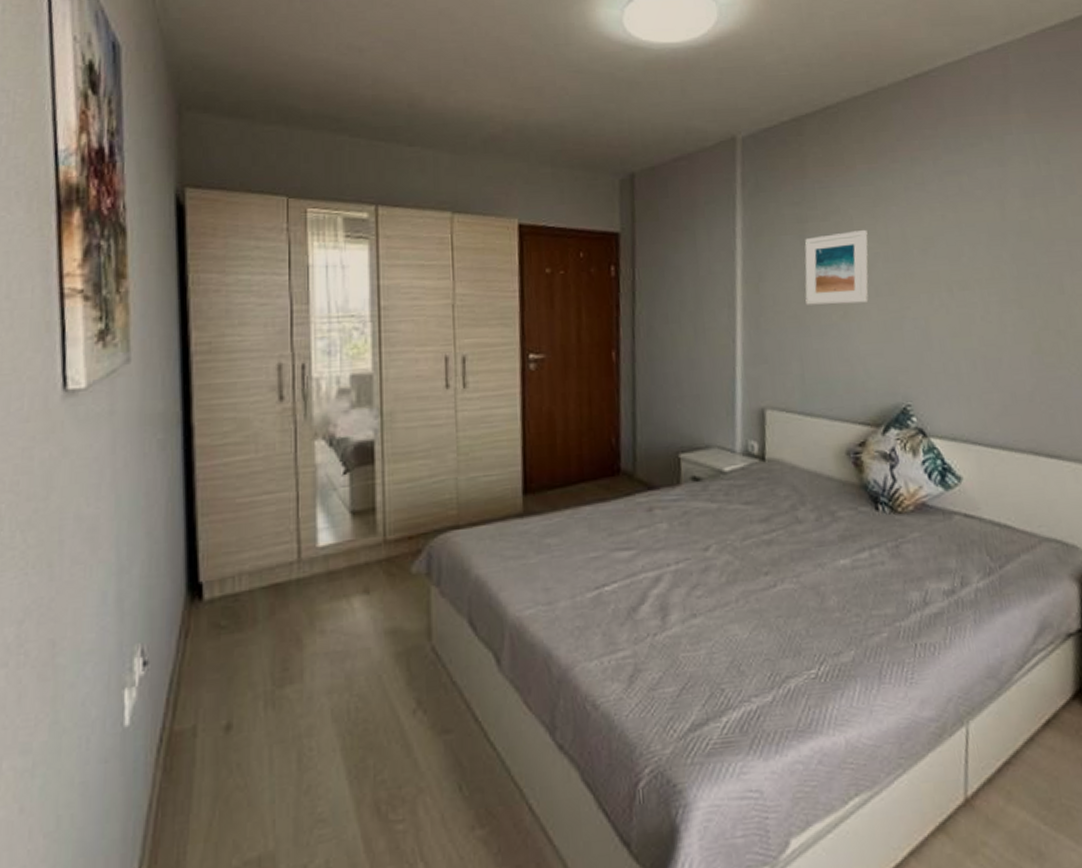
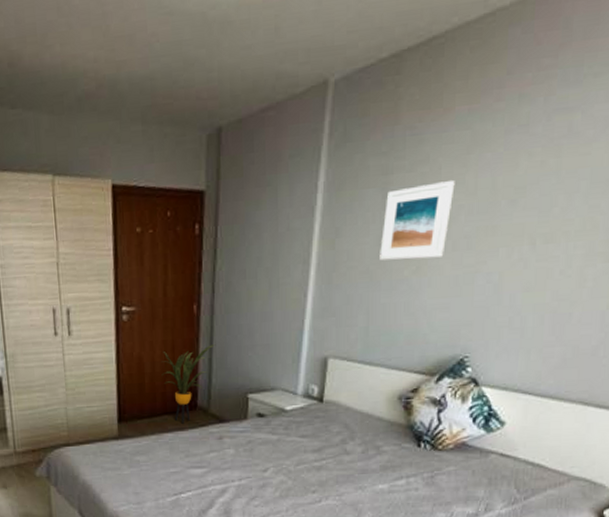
house plant: none [576,396,638,493] -> present [161,344,215,424]

